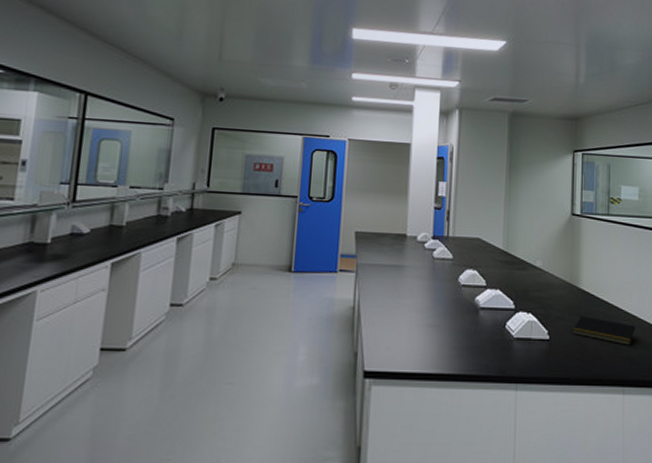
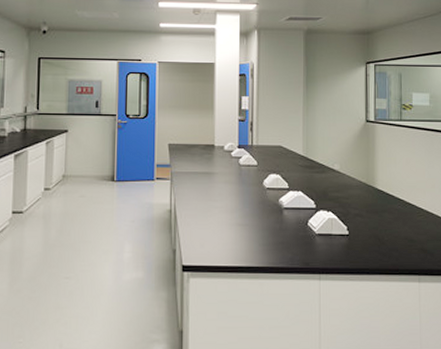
notepad: present [572,315,635,345] -> none [370,212,429,238]

